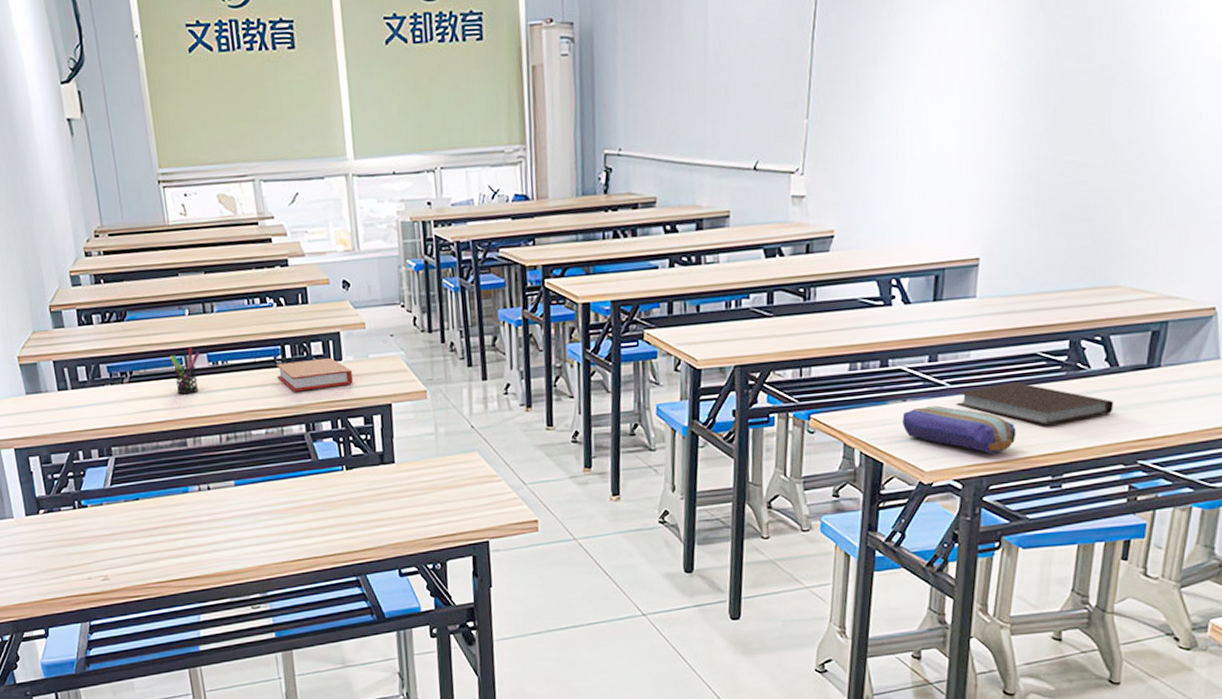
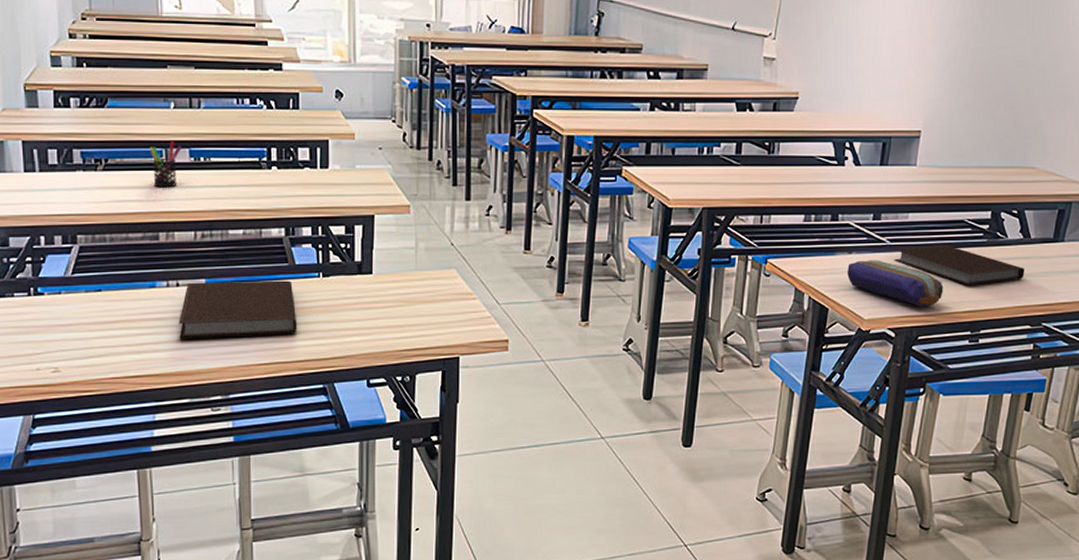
notebook: none [213,476,326,541] -> present [179,280,298,339]
book: present [275,358,353,392] -> none [260,165,337,195]

